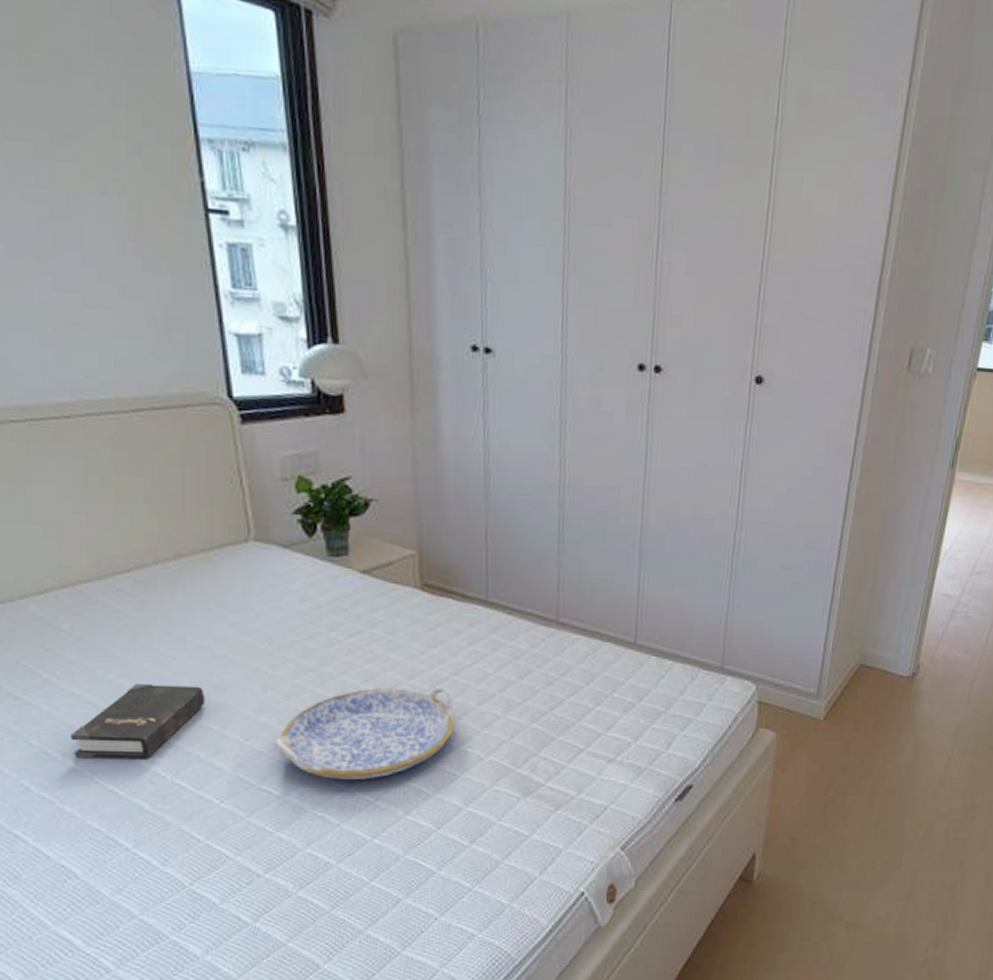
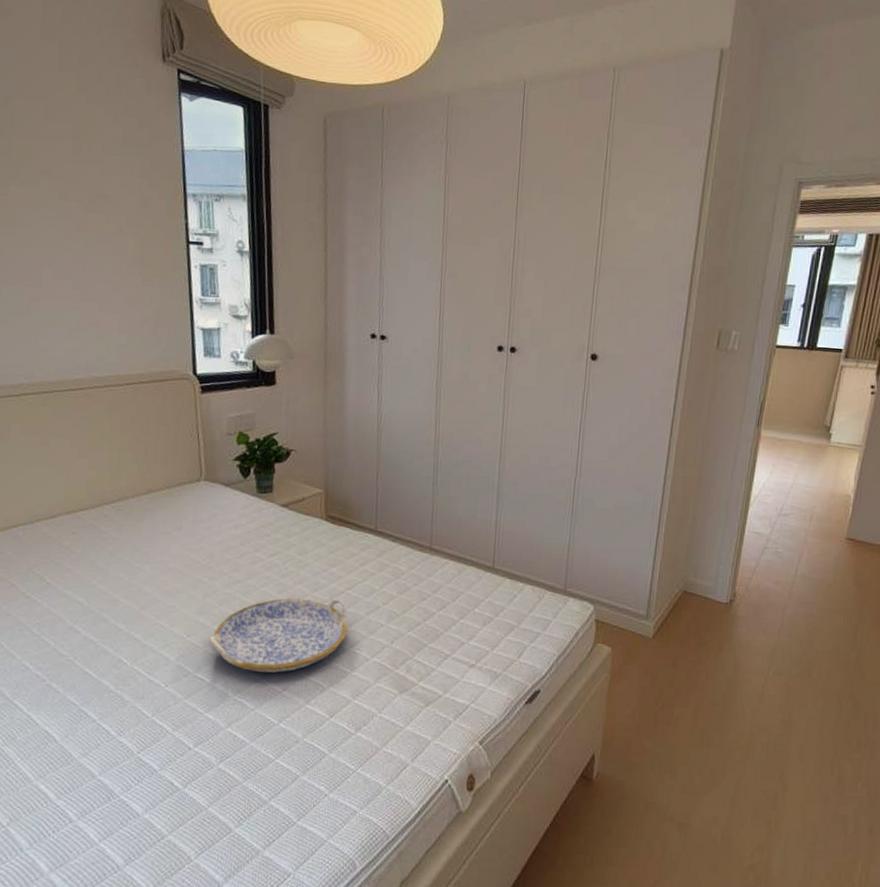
hardback book: present [70,684,205,759] -> none [61,589,161,648]

